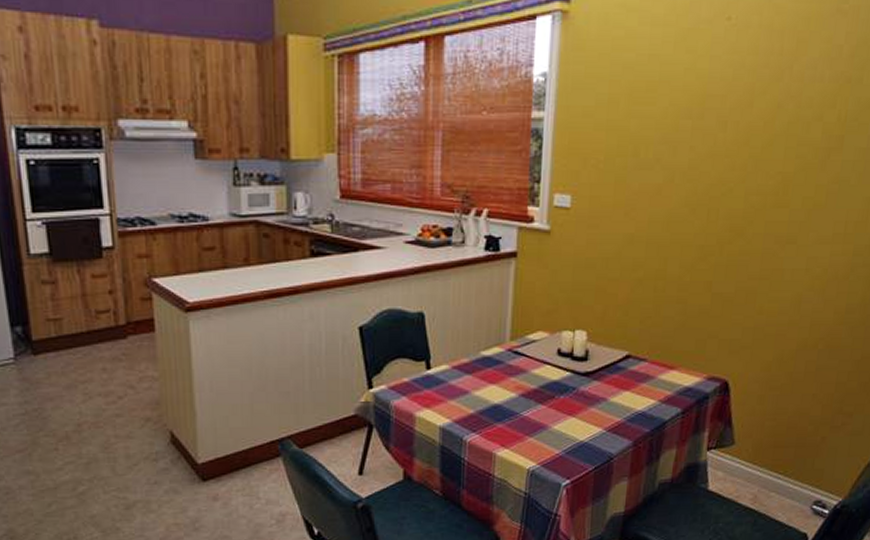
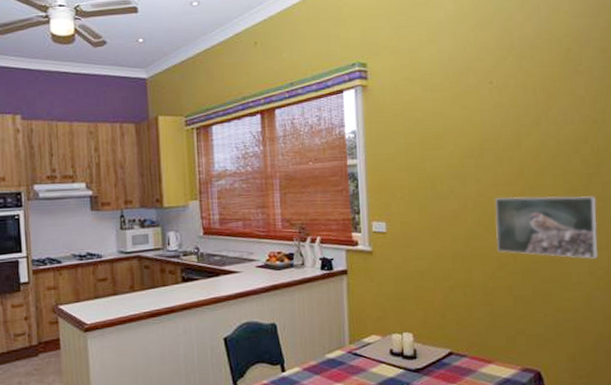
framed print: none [702,171,832,254] -> present [495,196,599,259]

